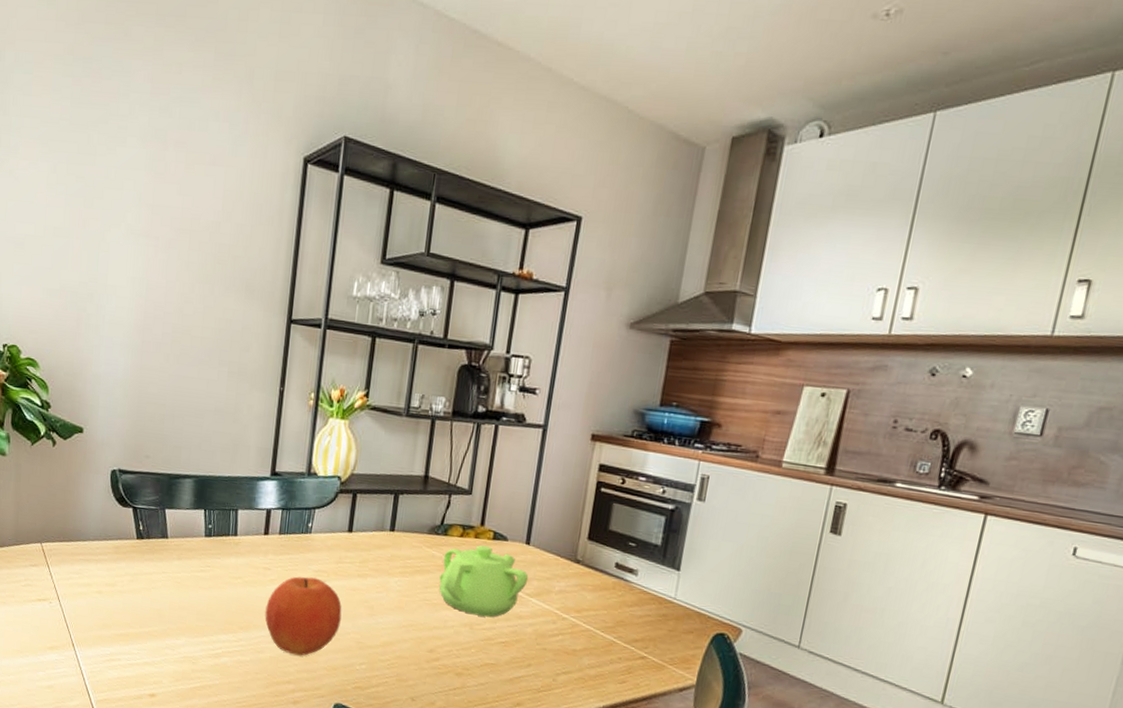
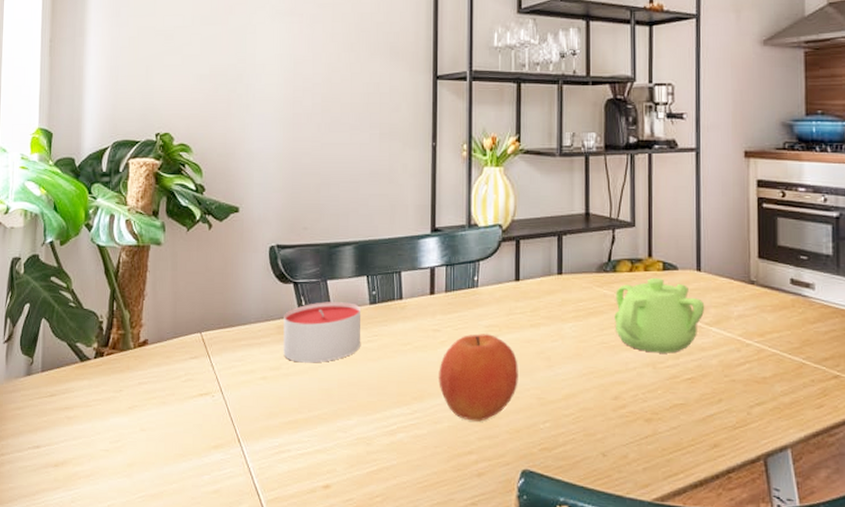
candle: none [119,529,196,585] -> present [283,302,361,363]

